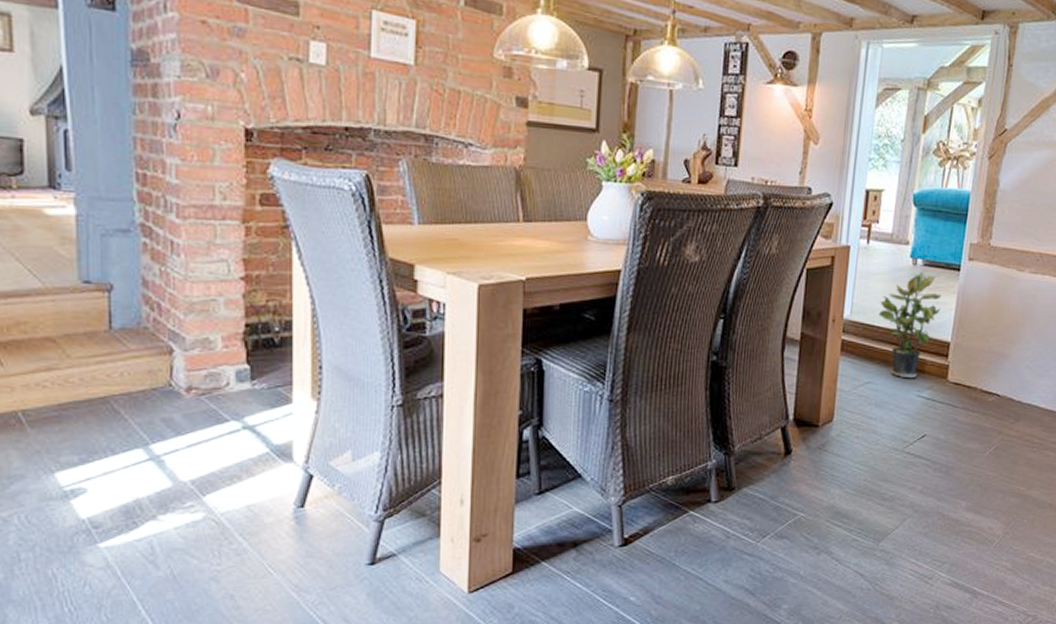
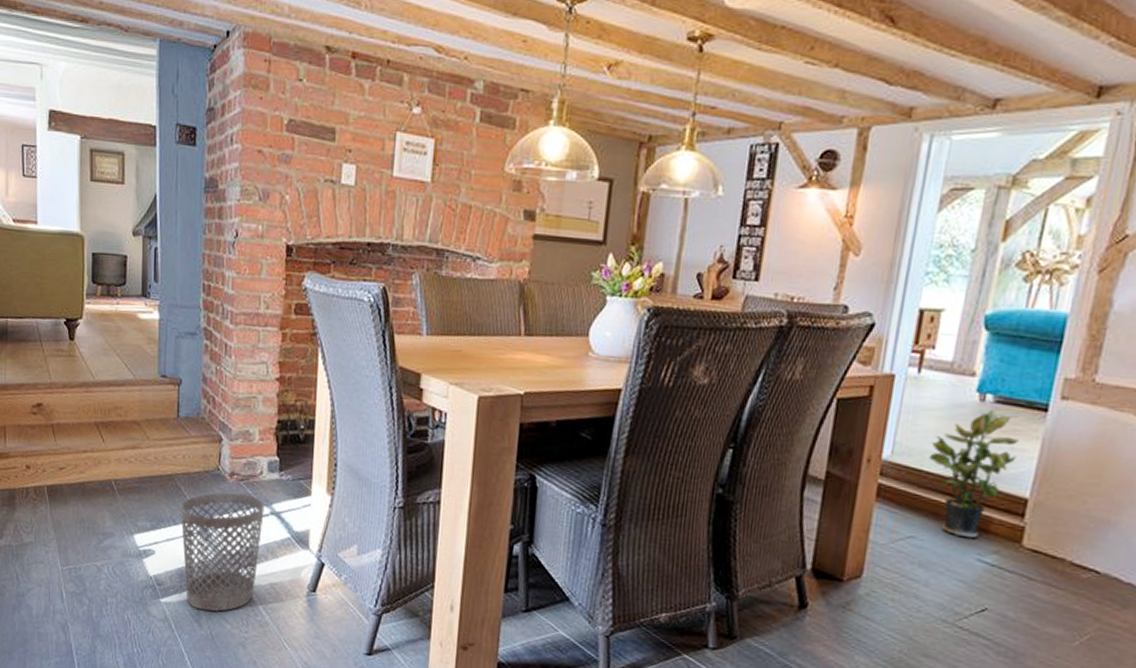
wastebasket: none [121,410,234,549] -> present [180,492,265,612]

